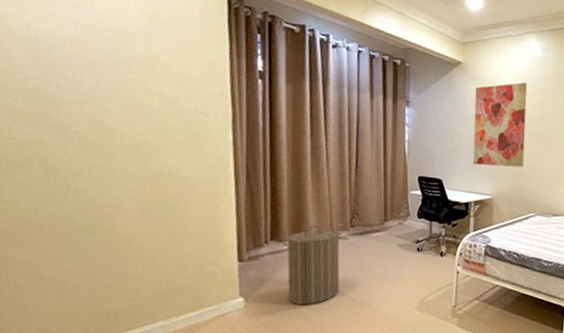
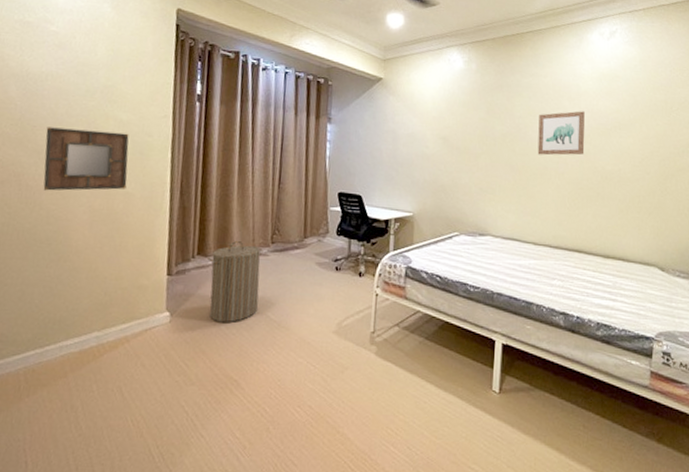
home mirror: none [72,102,182,175] -> present [43,127,129,191]
wall art: present [473,82,527,168] -> none [393,95,449,183]

